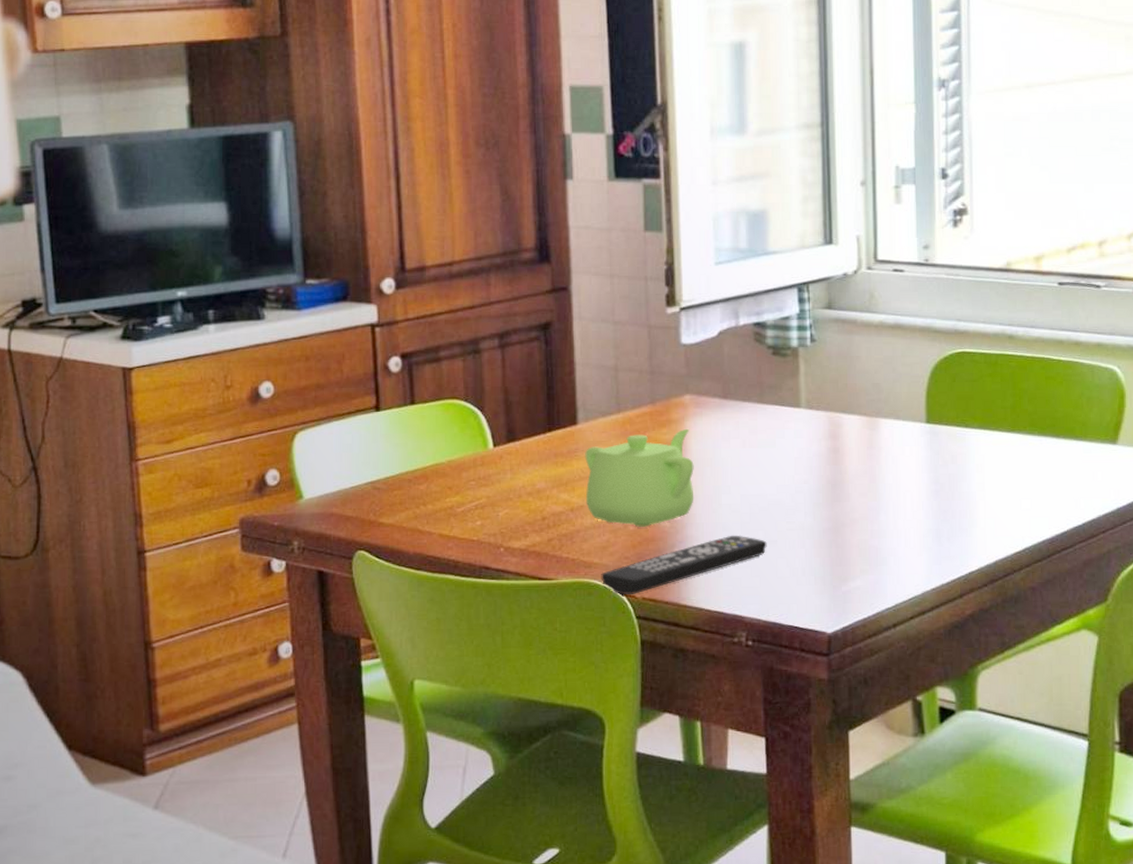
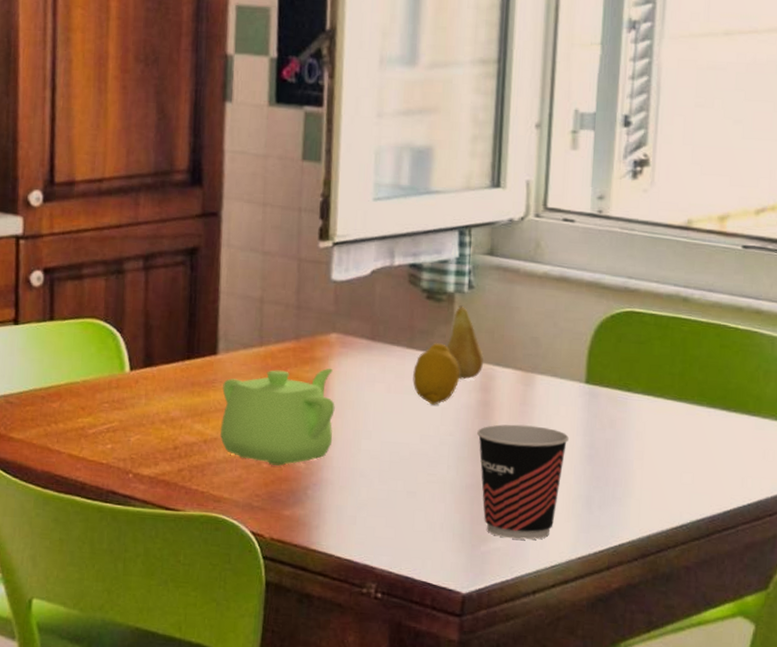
remote control: present [601,535,767,595] -> none [229,482,405,535]
fruit: none [765,396,809,456] -> present [413,343,460,405]
fruit: none [794,359,831,429] -> present [446,305,484,380]
cup: none [830,467,915,577] -> present [477,424,569,540]

